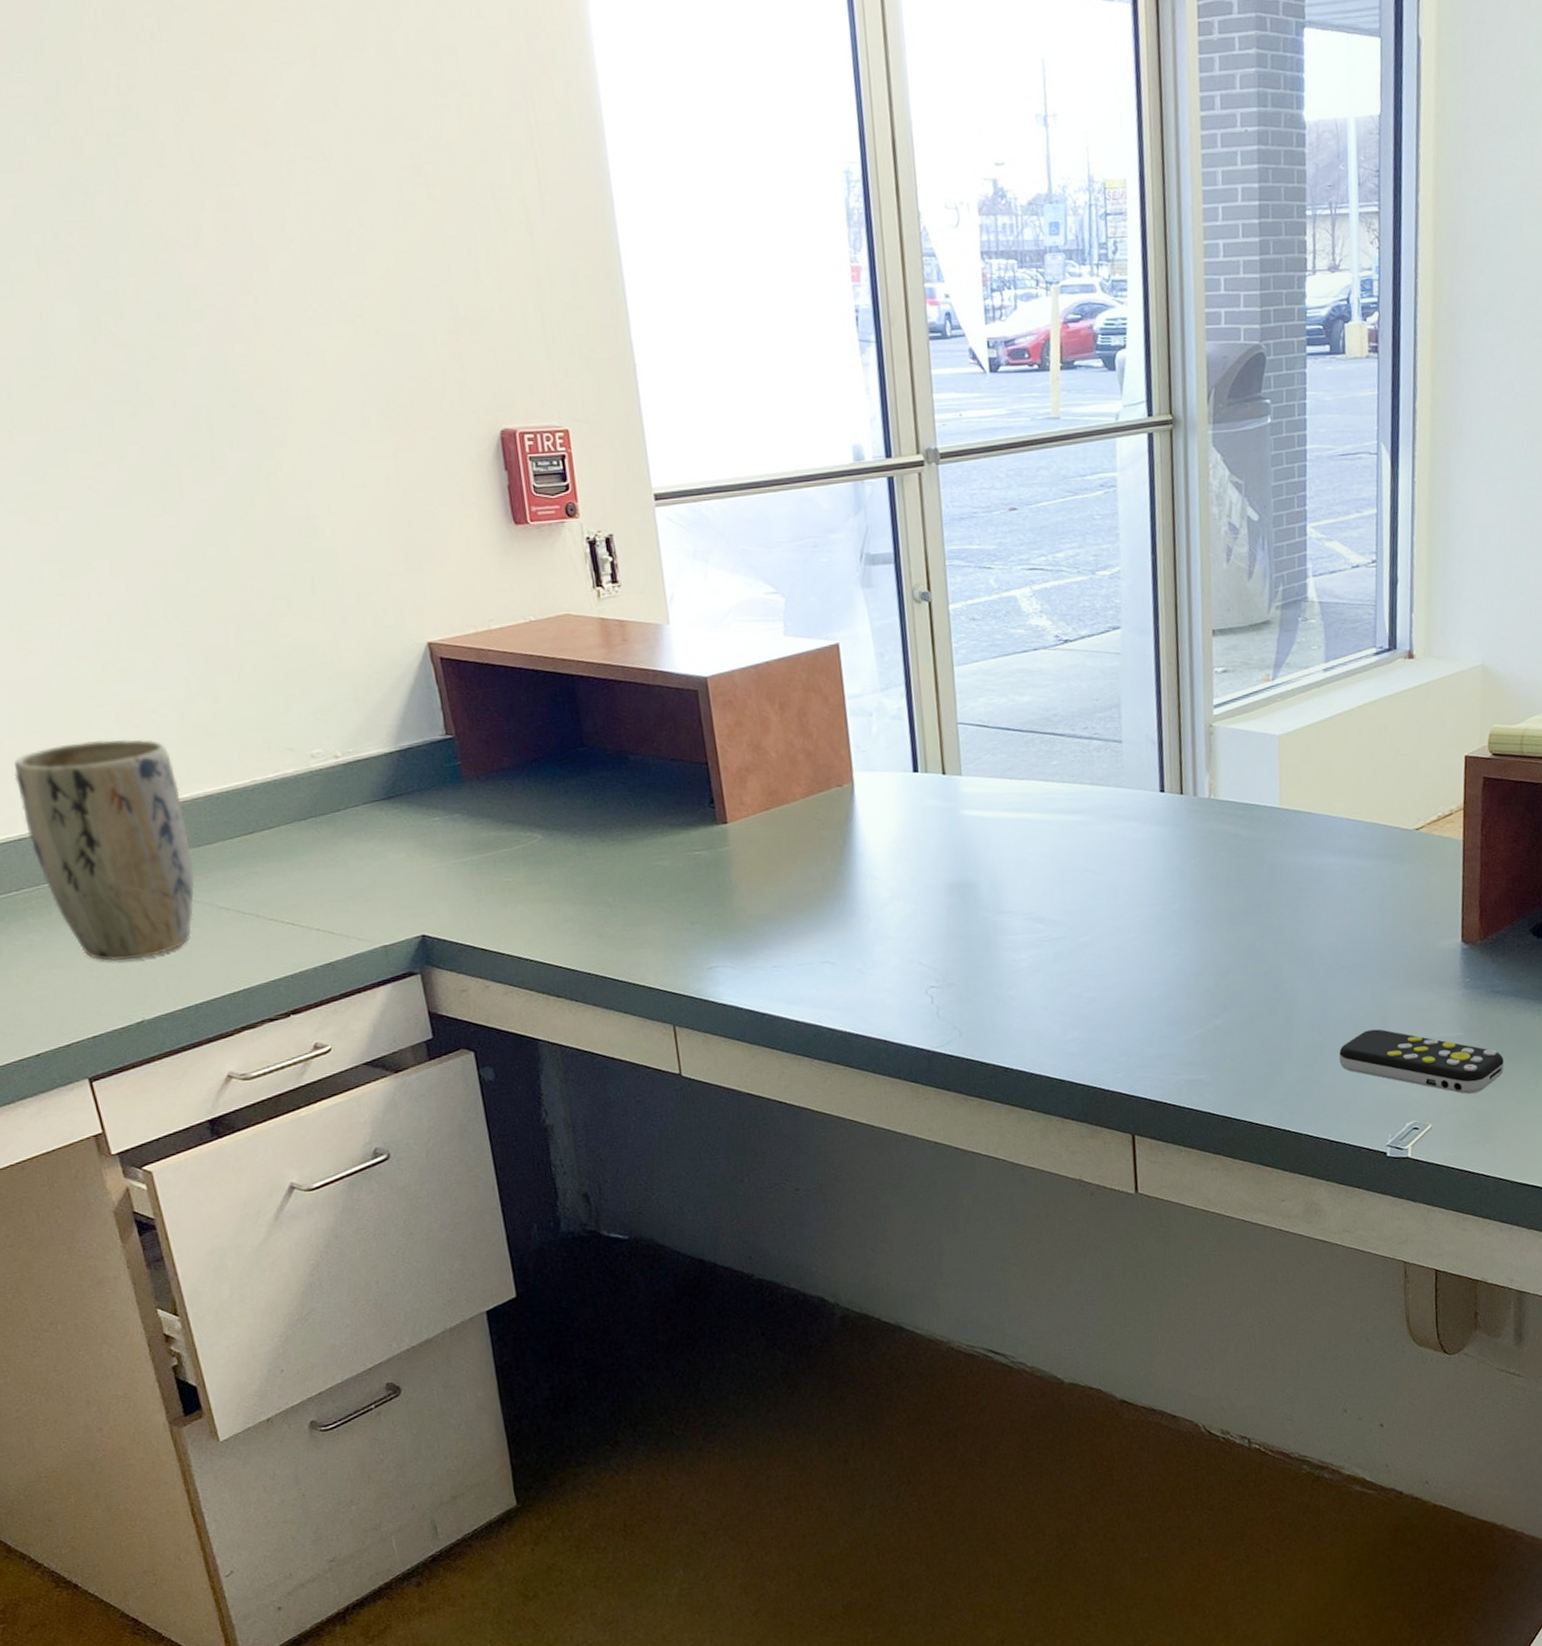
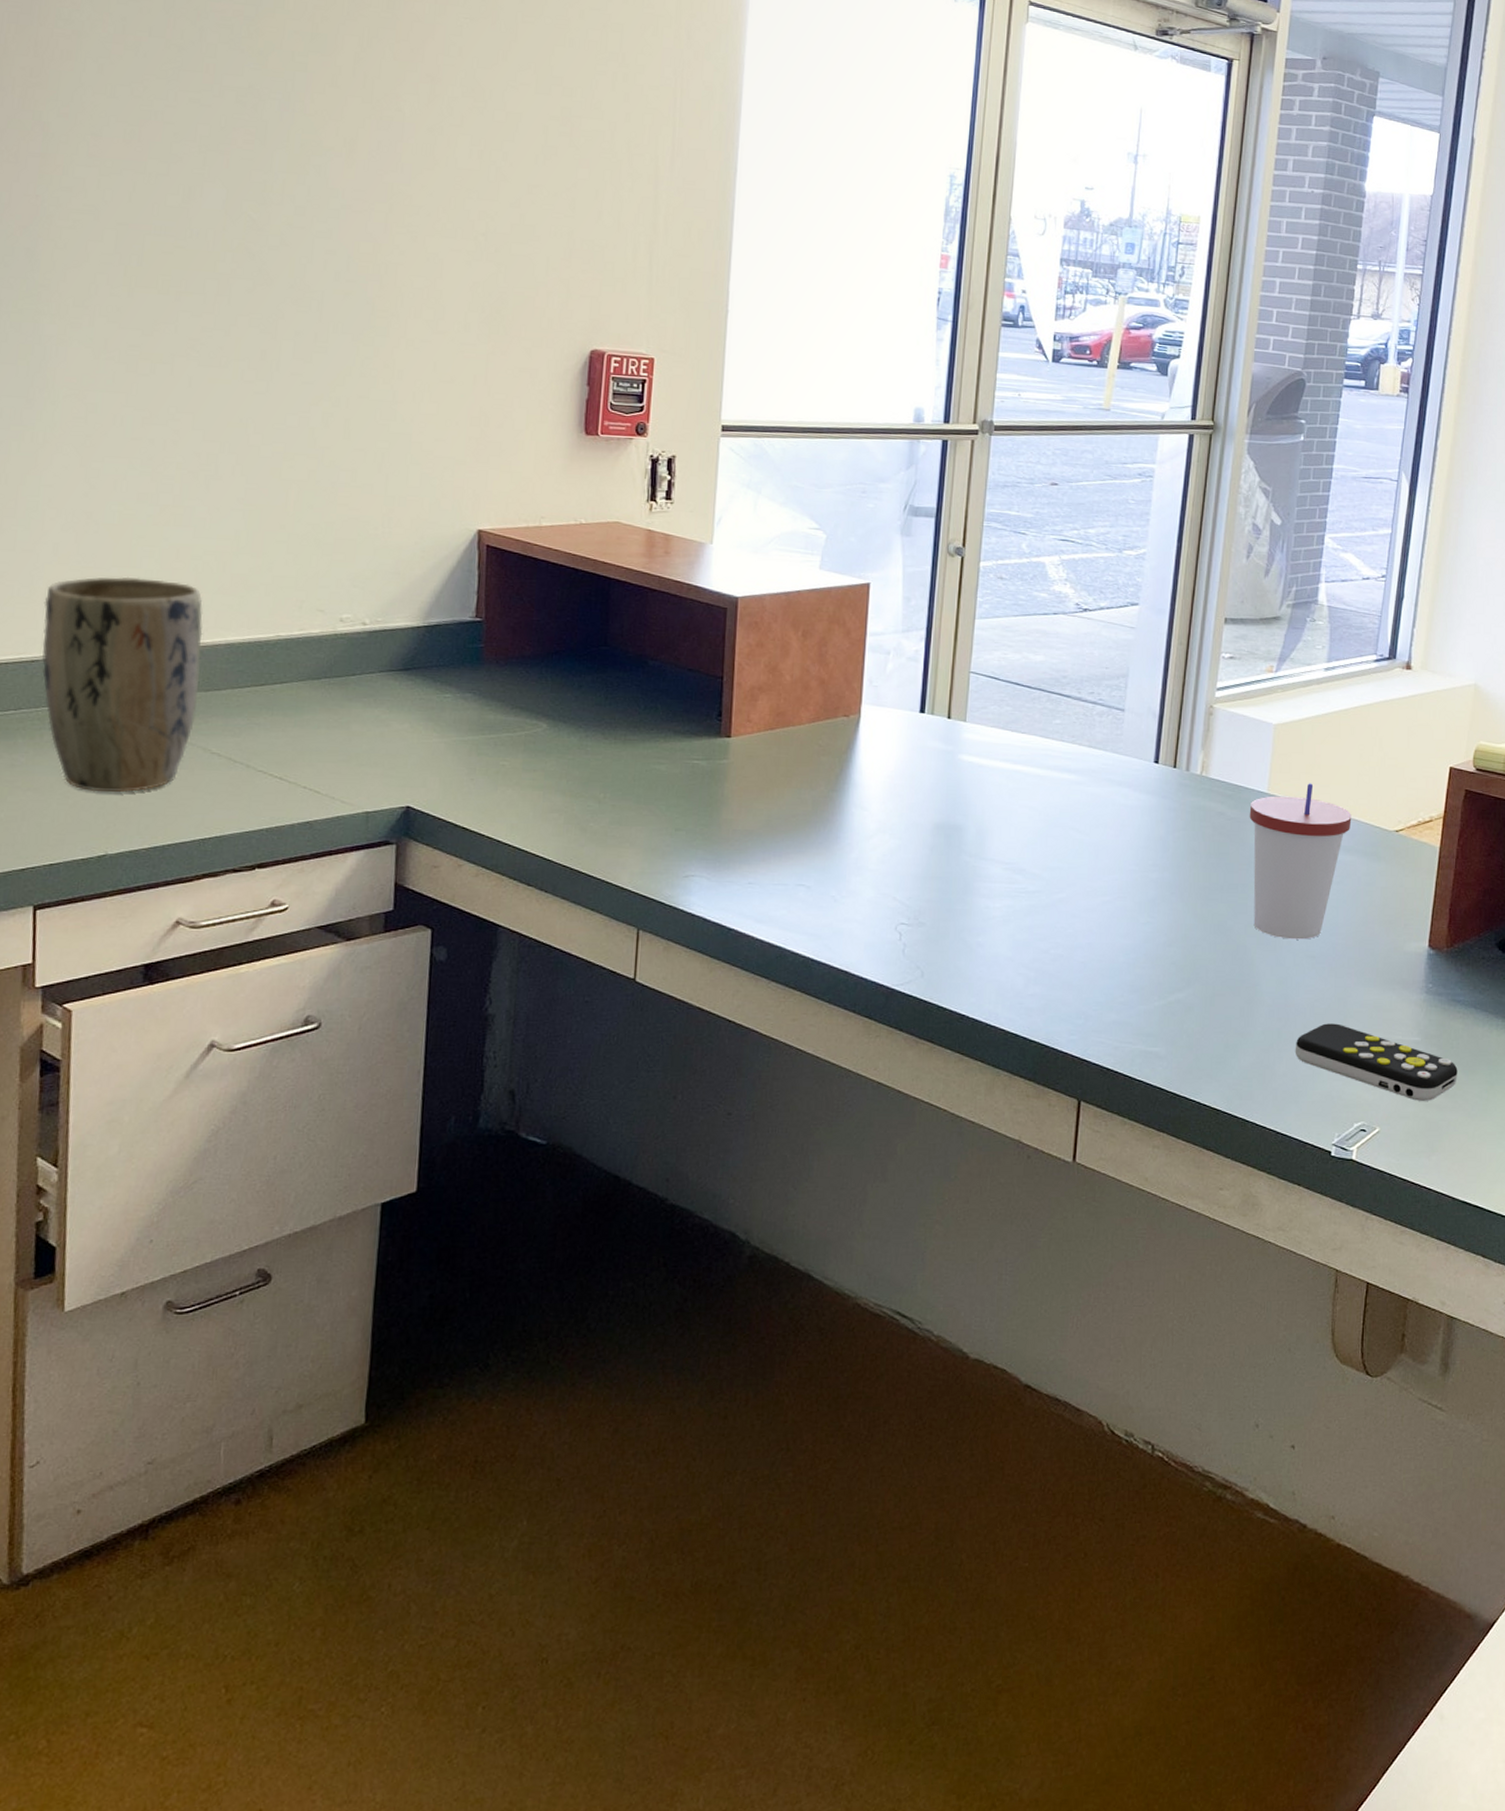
cup: none [1263,791,1370,953] -> present [1249,783,1352,940]

